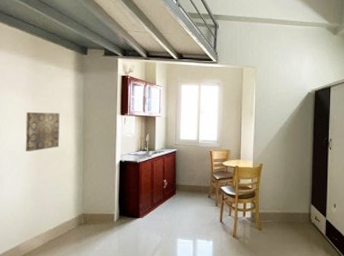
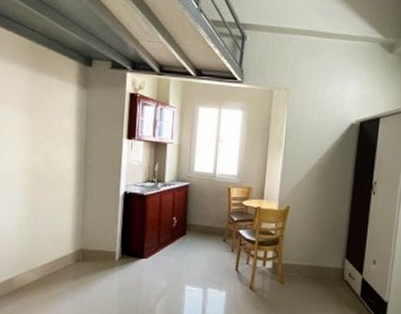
wall art: present [25,111,60,151] -> none [20,129,60,175]

